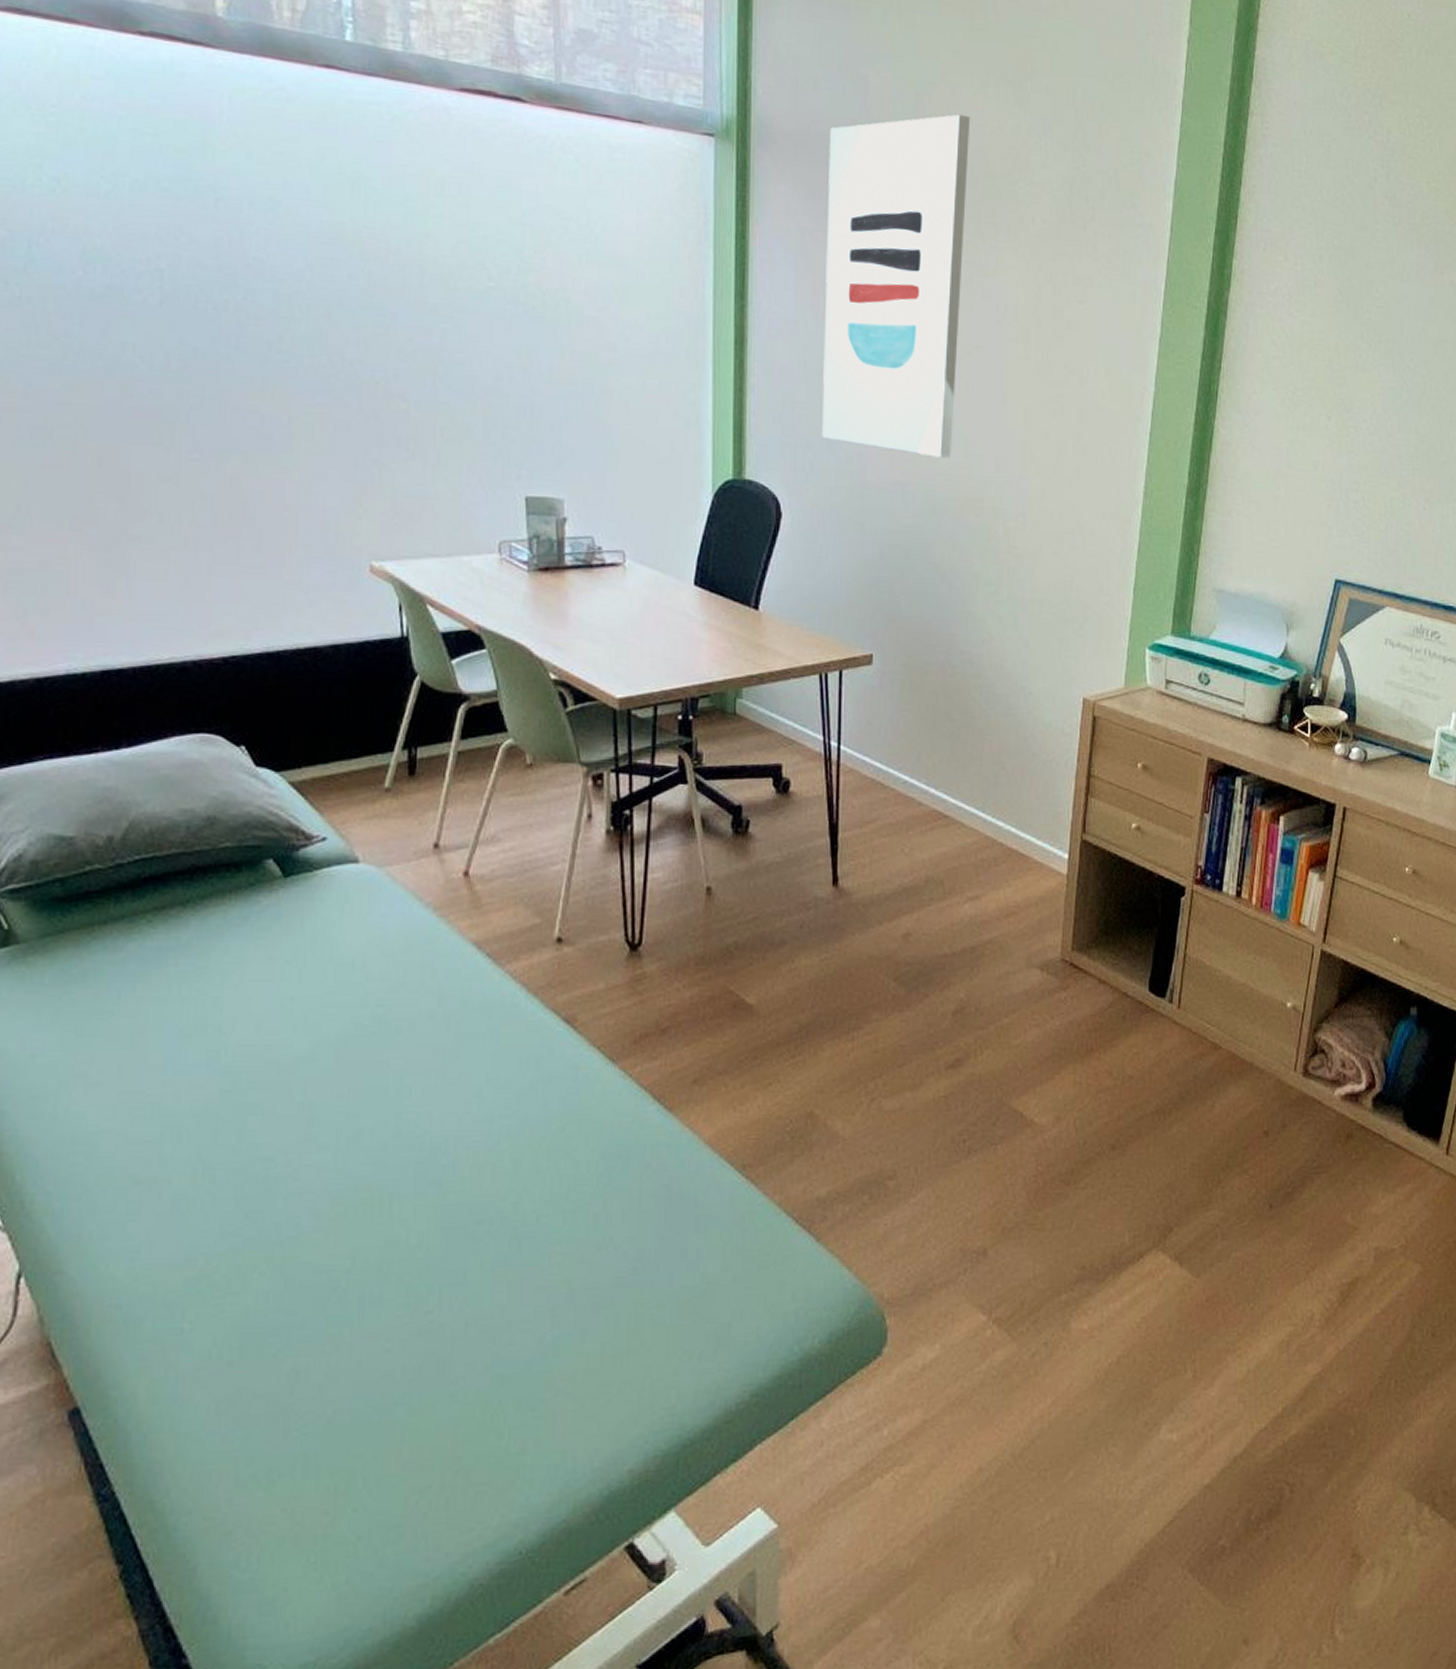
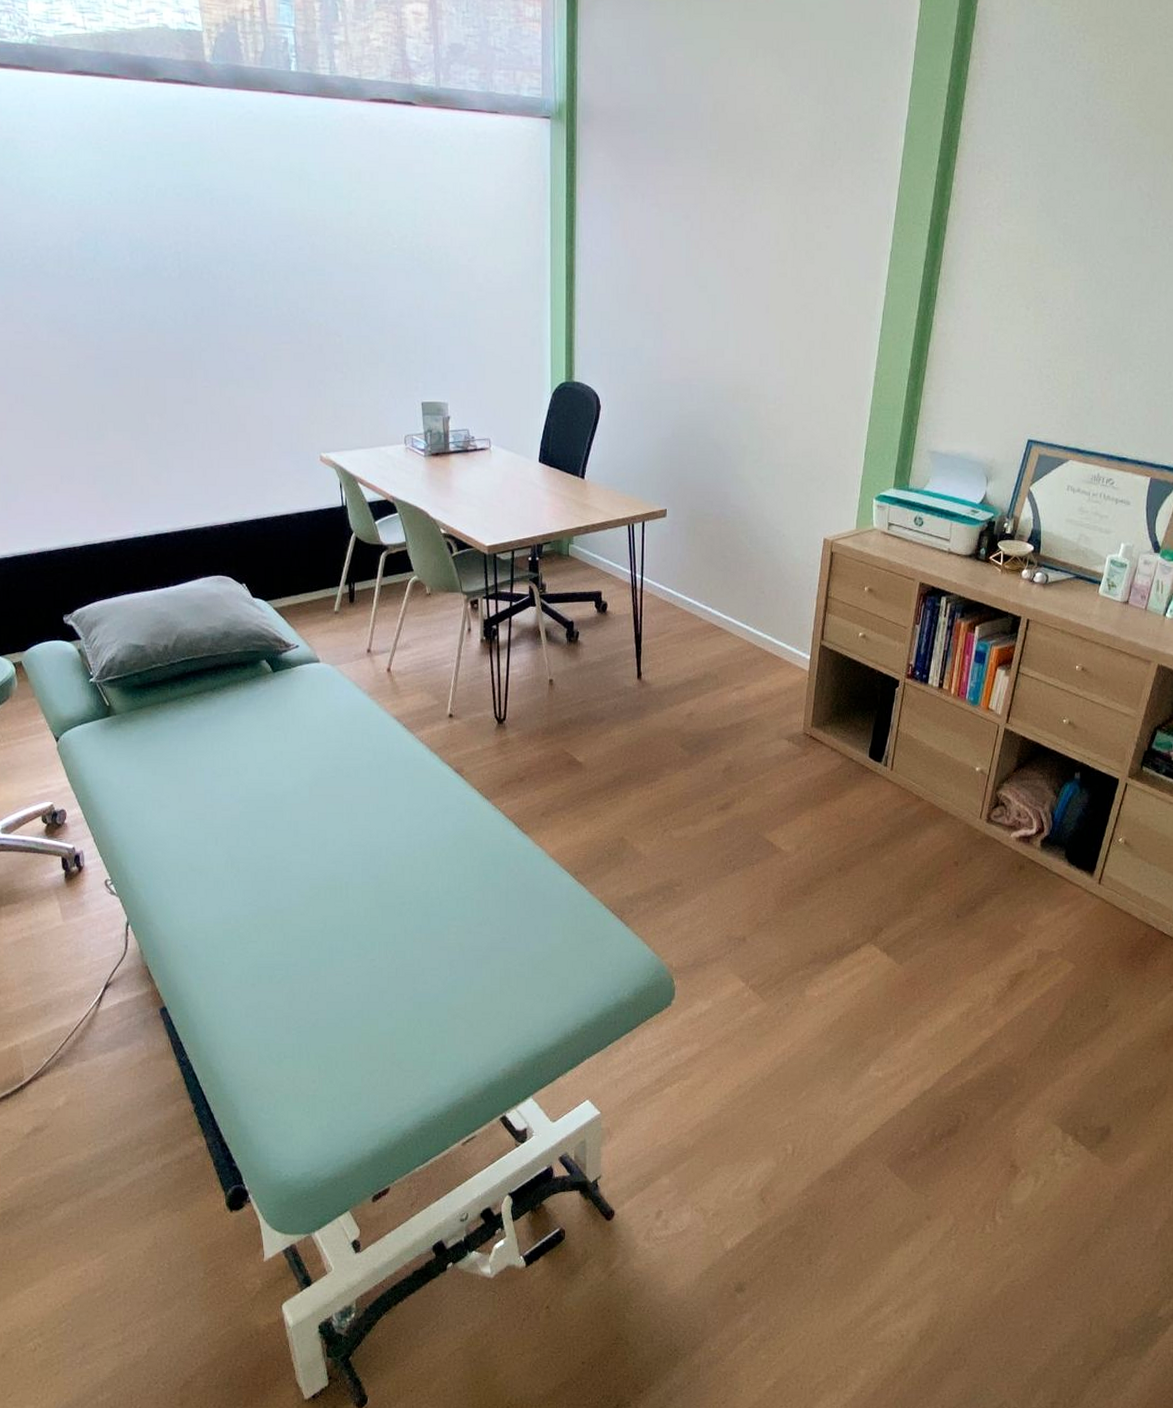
wall art: present [821,114,971,458] -> none [629,82,744,358]

